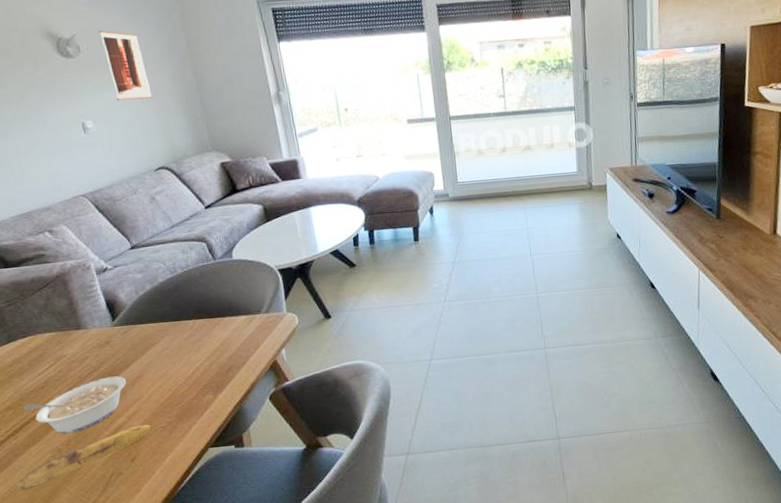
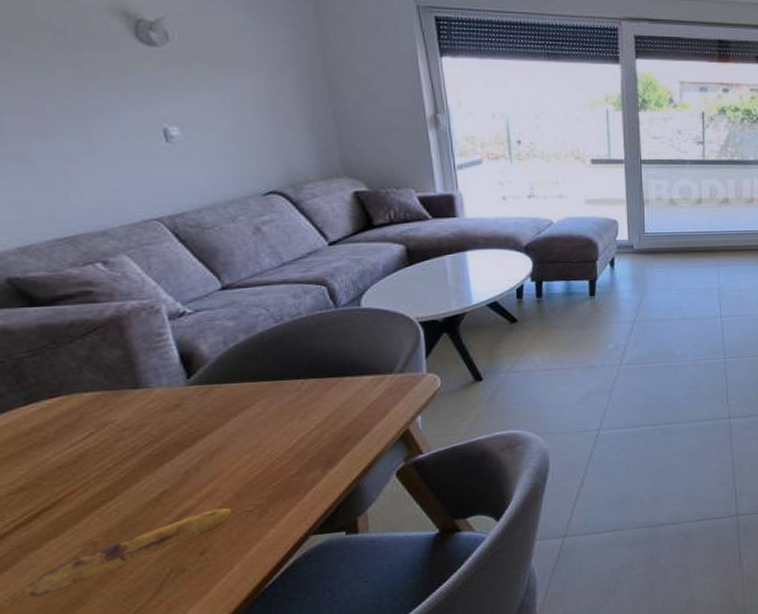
legume: present [23,376,126,434] -> none [42,448,200,522]
wall art: present [99,30,153,101] -> none [199,16,268,106]

